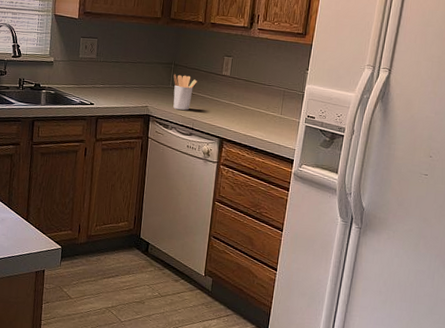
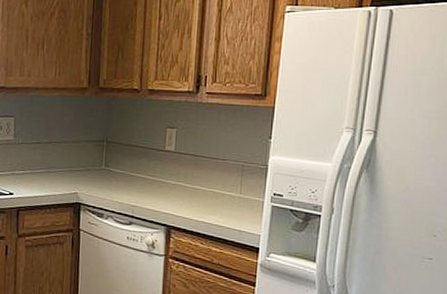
utensil holder: present [173,74,197,110] -> none [106,153,135,195]

